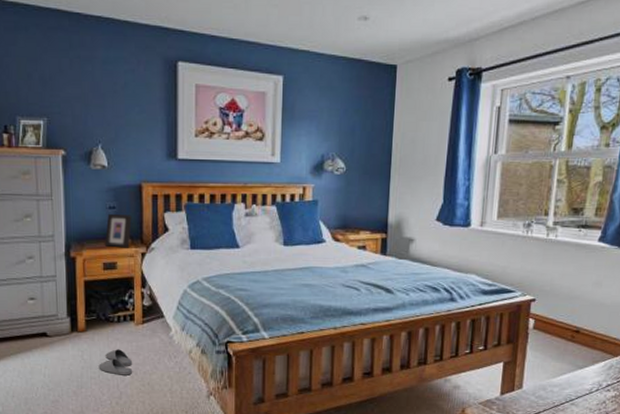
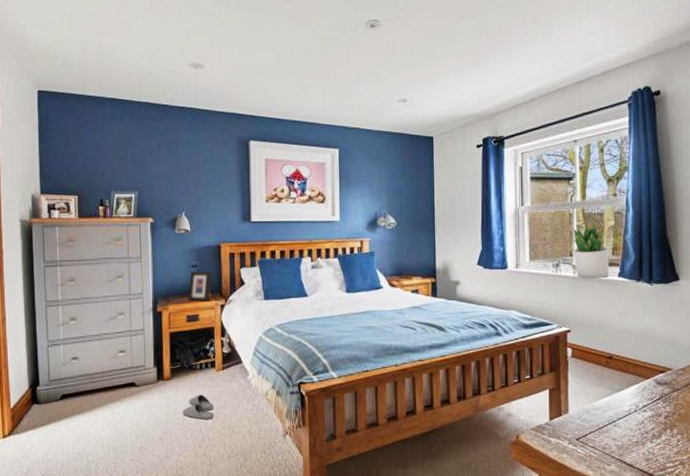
planter: none [549,177,591,243] -> present [573,222,609,279]

